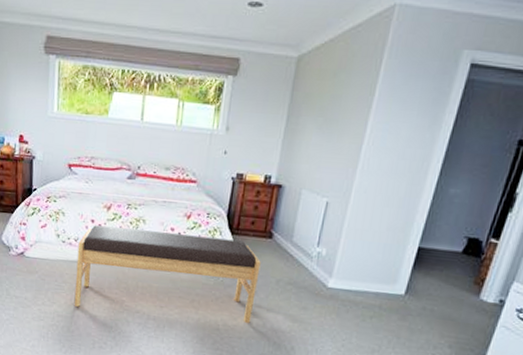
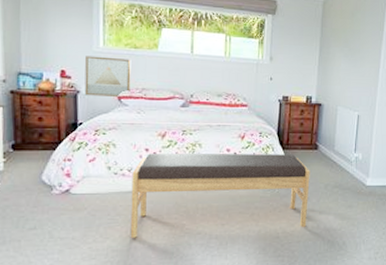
wall art: none [39,121,82,166] -> present [84,56,131,98]

